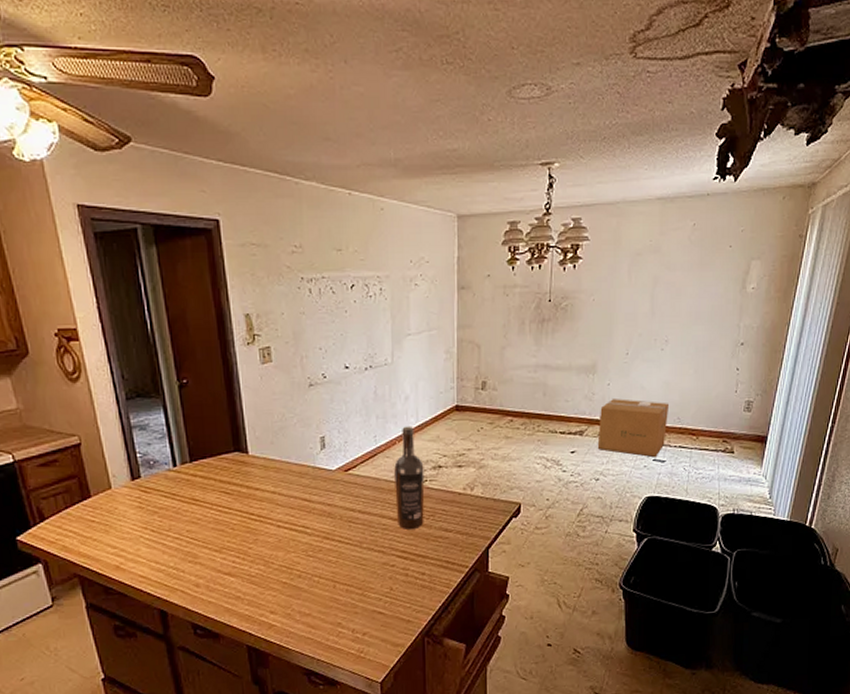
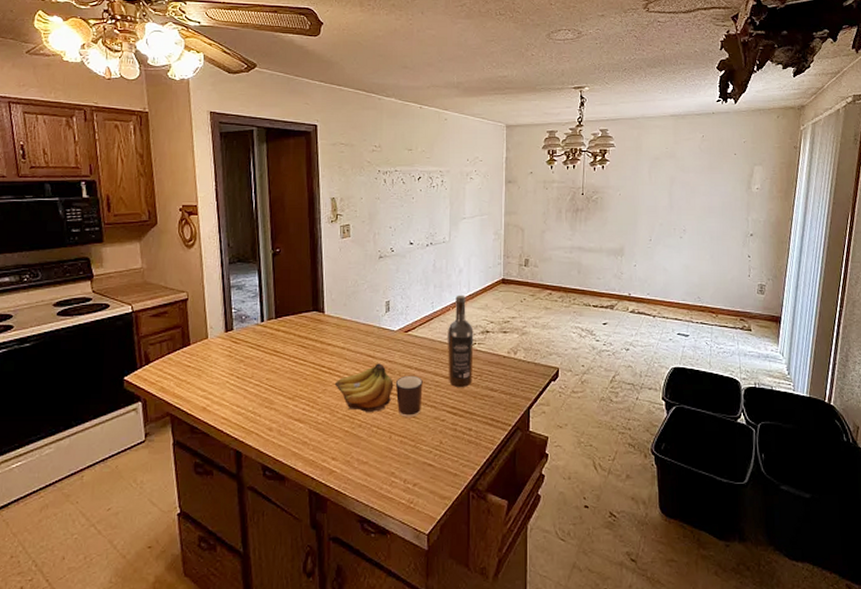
fruit: none [266,507,335,561] -> present [334,363,394,412]
mug: none [336,519,369,564] -> present [395,375,423,417]
box: present [597,399,668,458] -> none [626,278,689,332]

